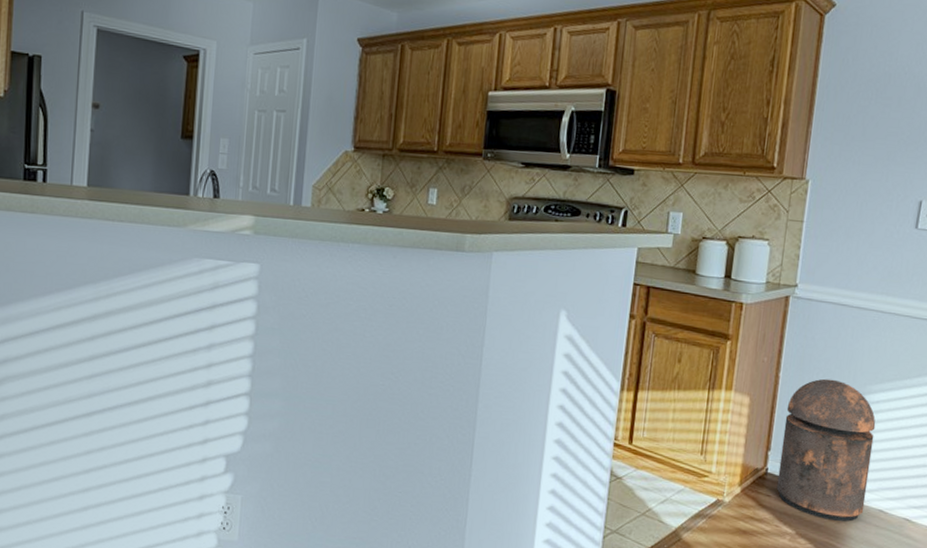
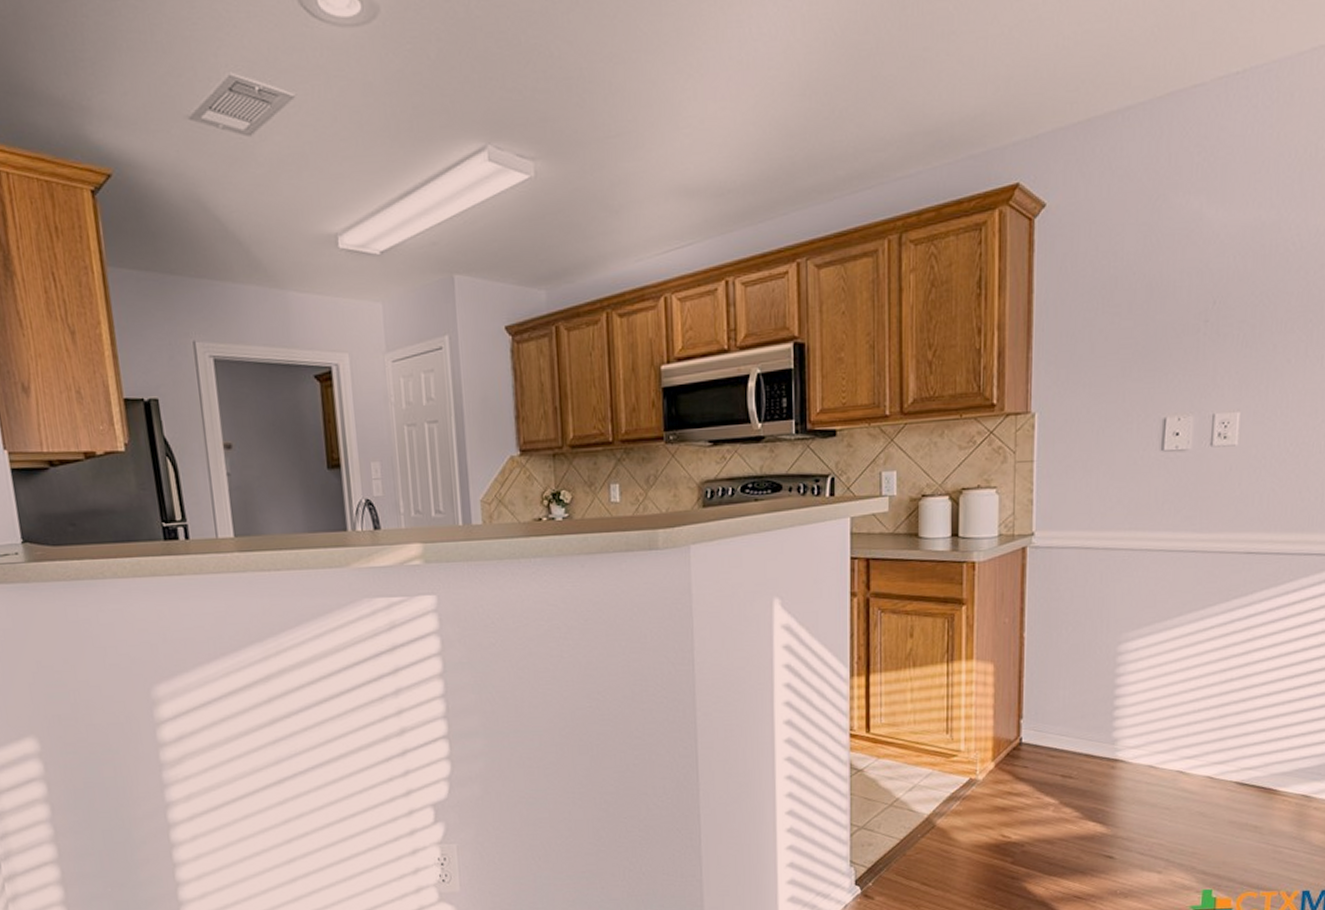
trash can: present [776,378,876,522] -> none [1033,631,1137,785]

